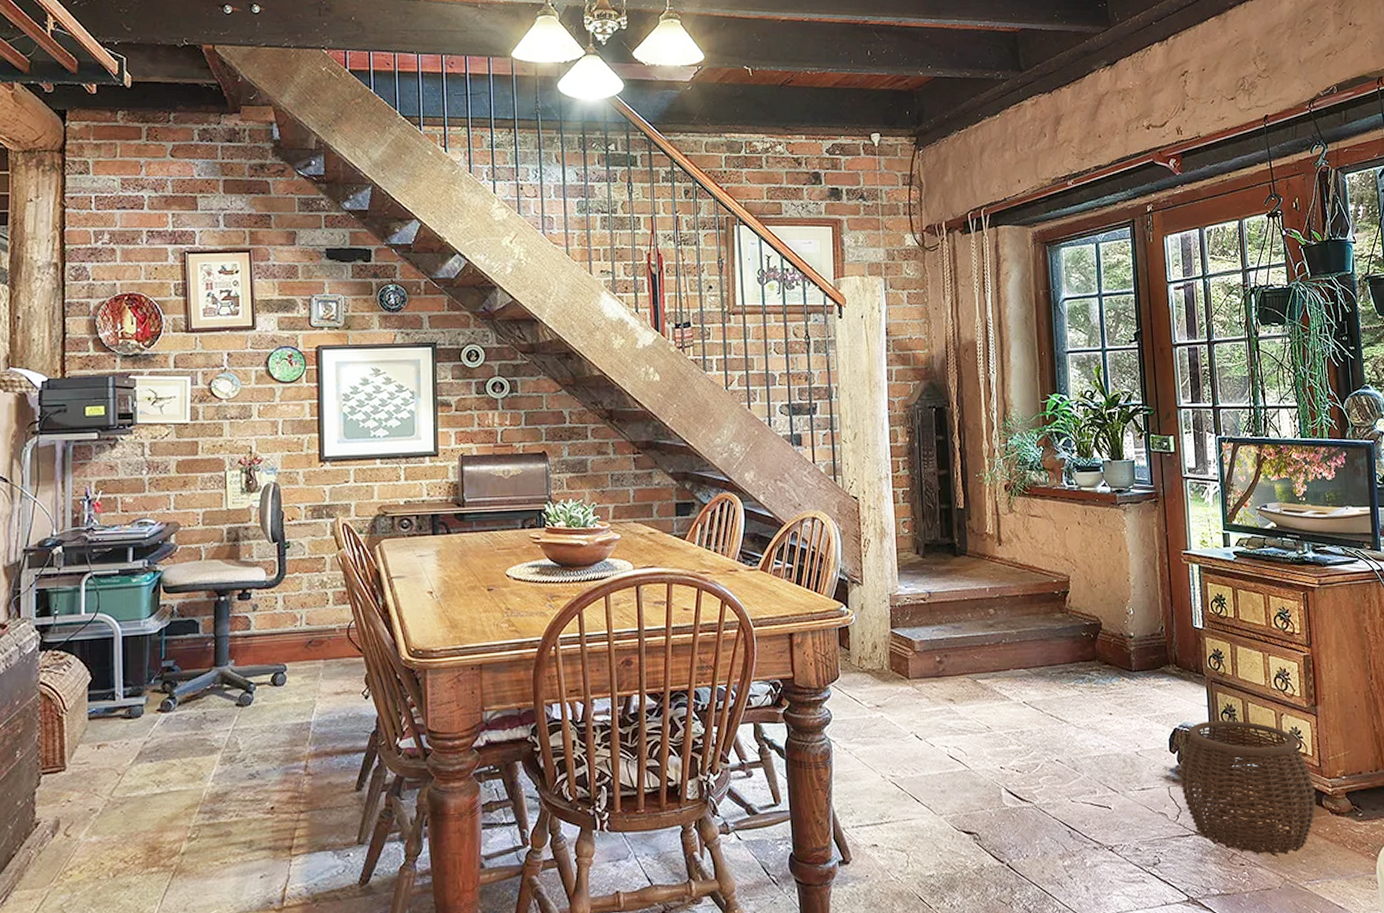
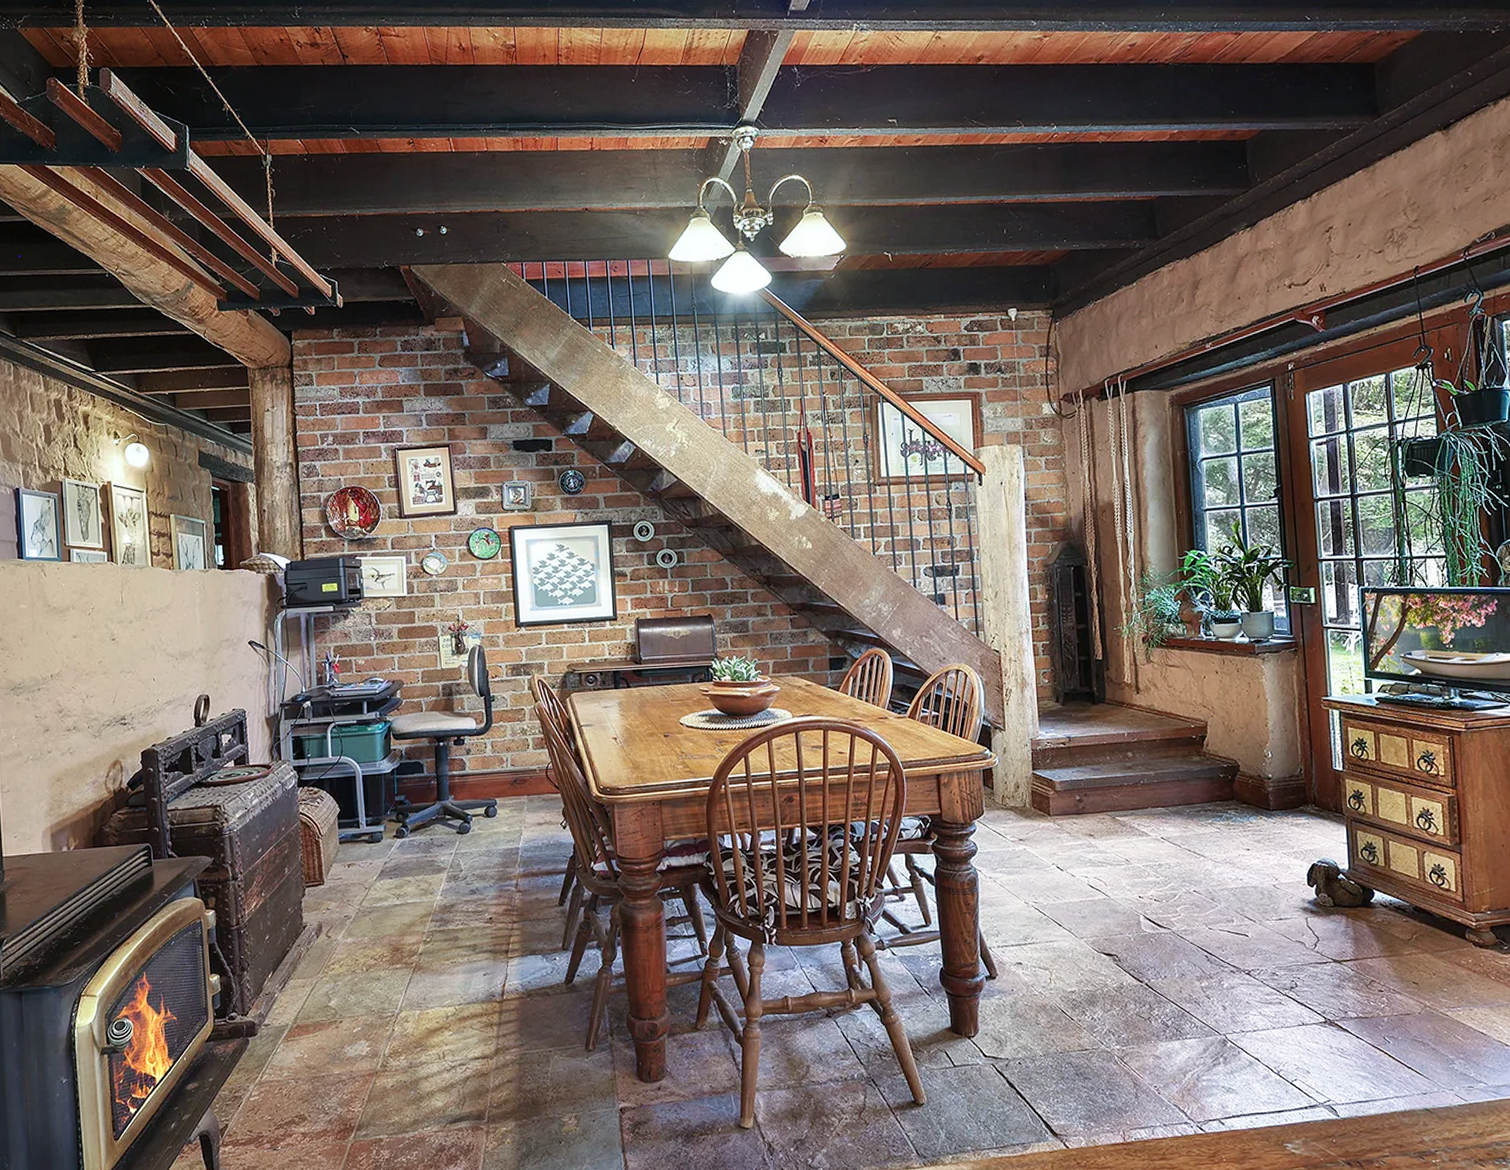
woven basket: present [1180,720,1316,856] -> none [1318,857,1459,983]

